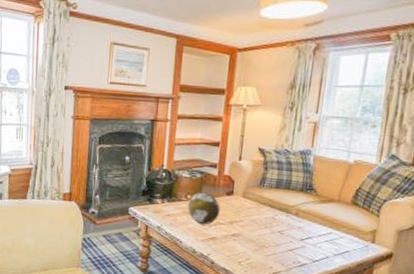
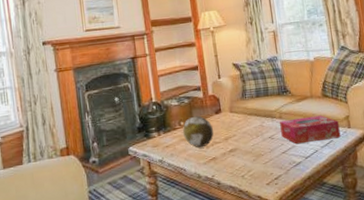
tissue box: none [292,218,363,251] -> present [280,115,341,145]

